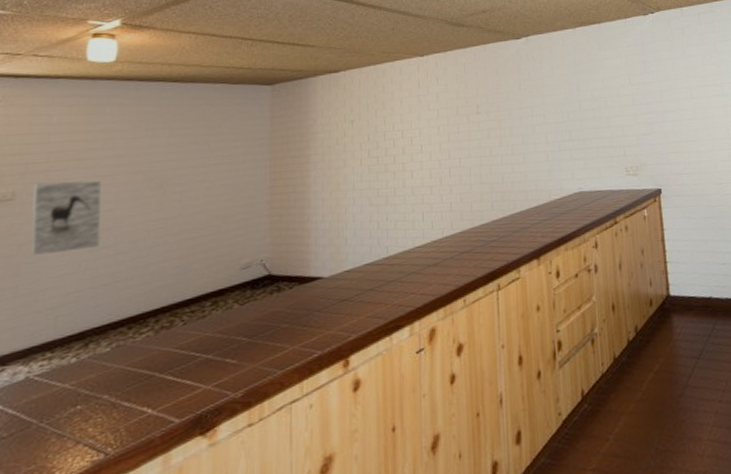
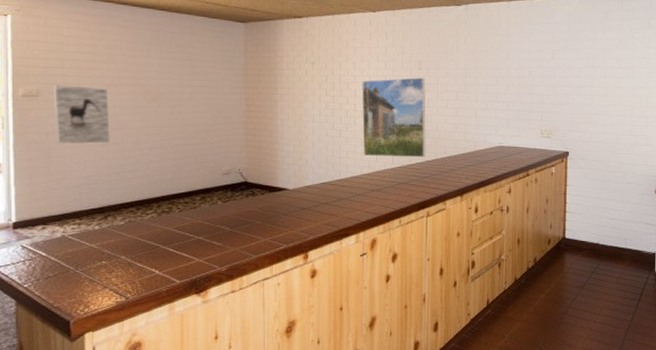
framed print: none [411,122,491,224] -> present [362,77,426,158]

